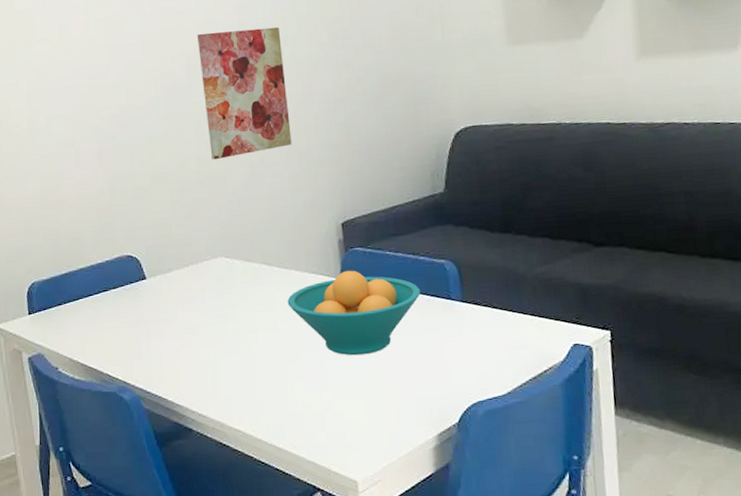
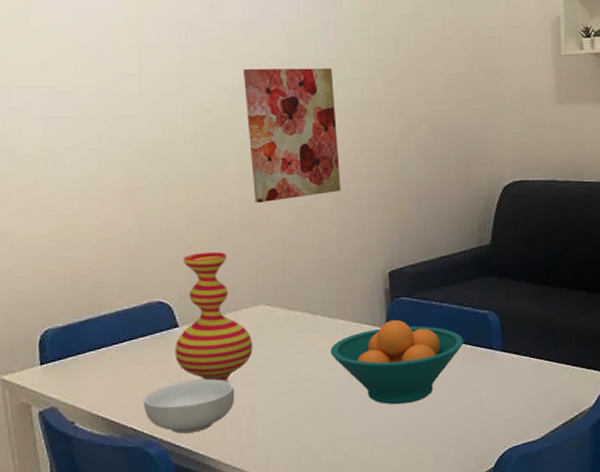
cereal bowl: none [116,328,199,381] -> present [143,378,235,434]
vase: none [143,207,214,333] -> present [175,251,253,383]

